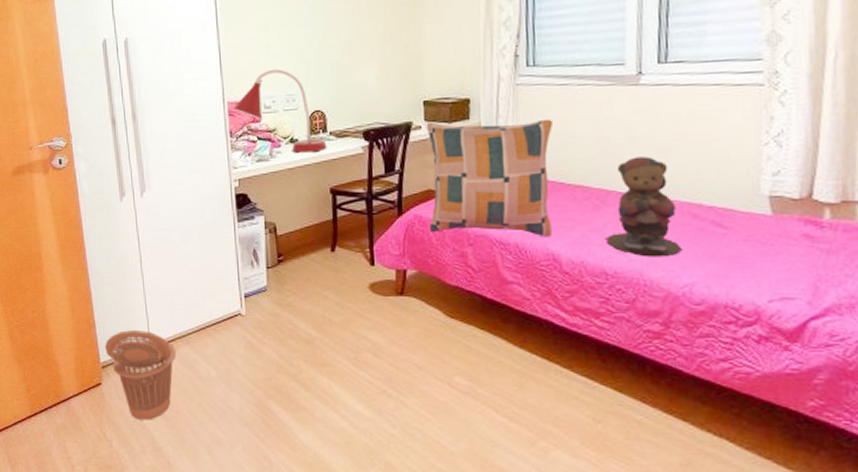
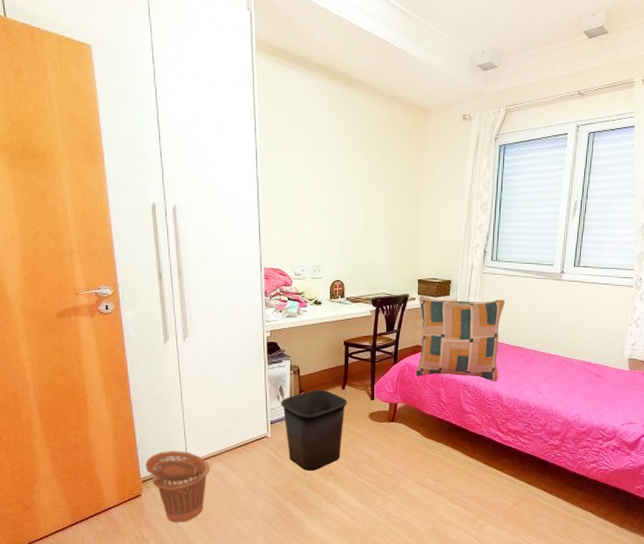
desk lamp: present [233,69,327,153] -> none [269,244,344,313]
waste bin: none [256,252,340,360] -> present [281,389,348,470]
teddy bear: present [605,156,682,257] -> none [531,329,576,397]

